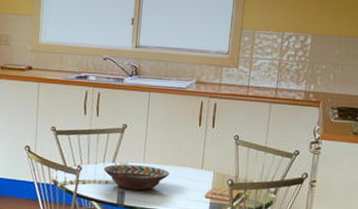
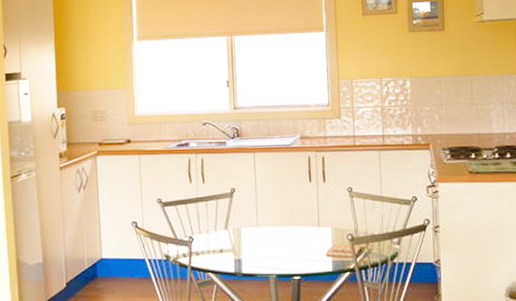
decorative bowl: present [104,164,170,191] -> none [217,229,286,256]

